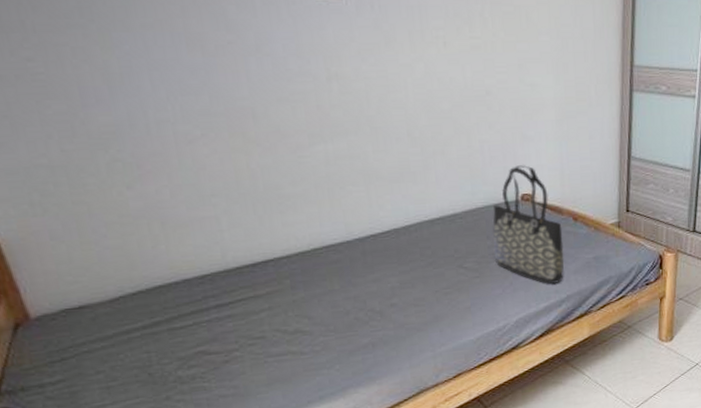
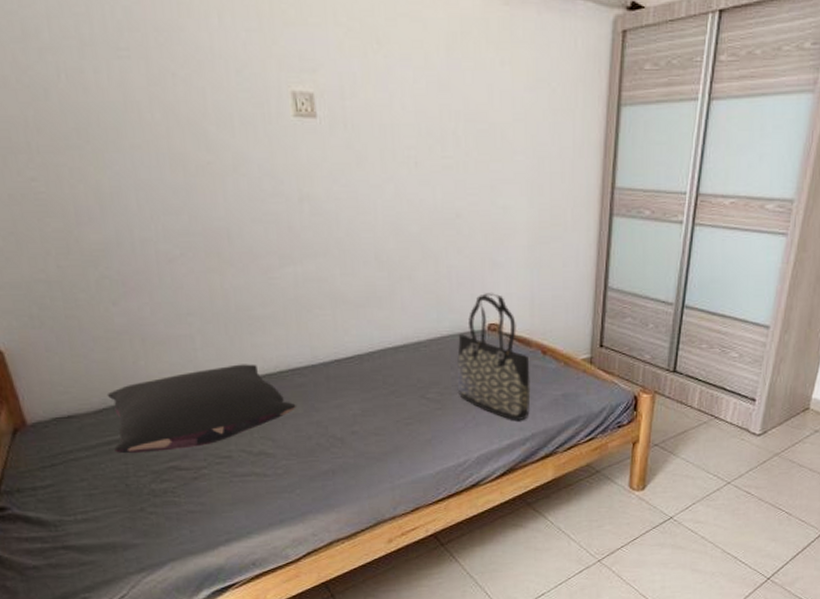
pillow: none [123,242,332,342] -> present [106,364,296,454]

